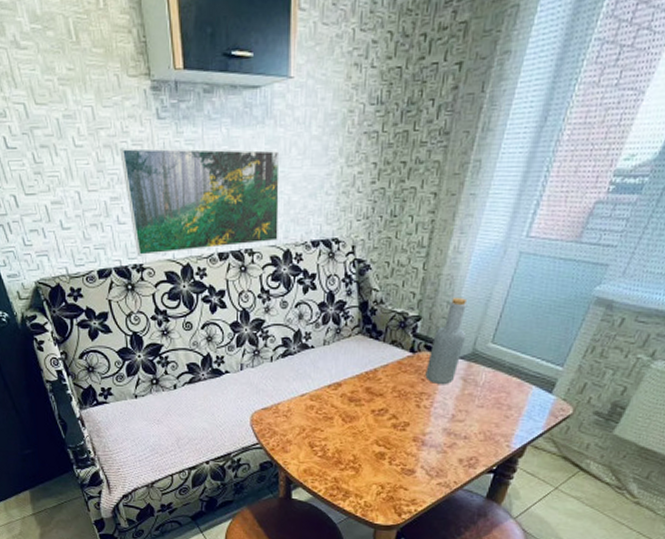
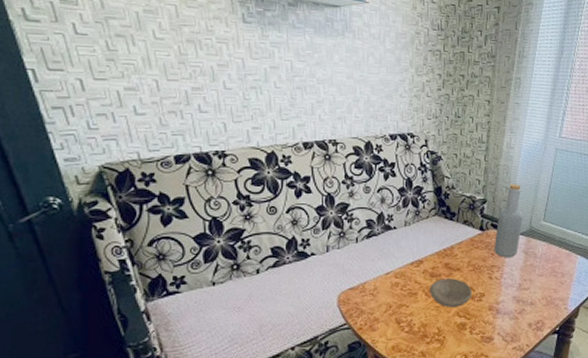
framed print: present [120,147,280,255] -> none [204,44,360,142]
bowl: none [347,404,396,435] -> present [430,278,473,307]

